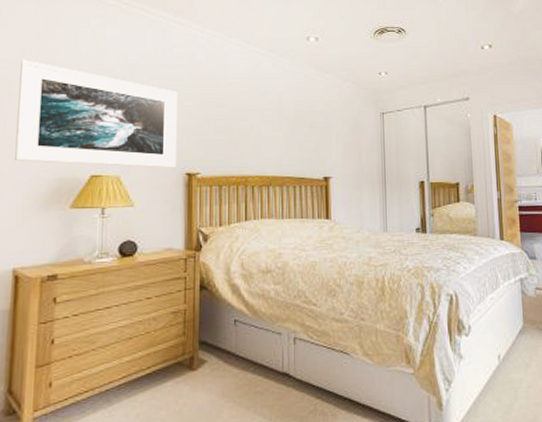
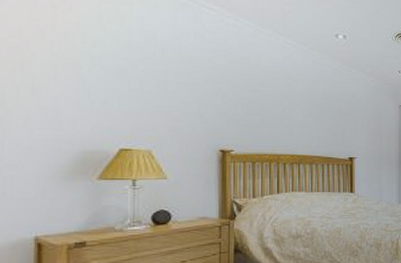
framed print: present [15,59,177,168] -> none [32,29,210,145]

